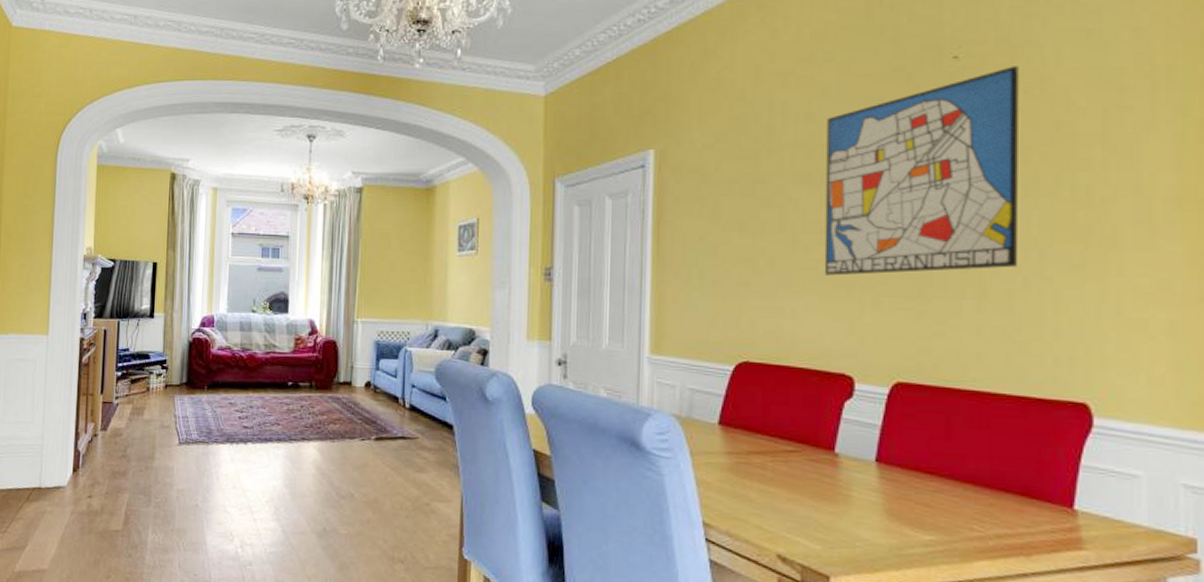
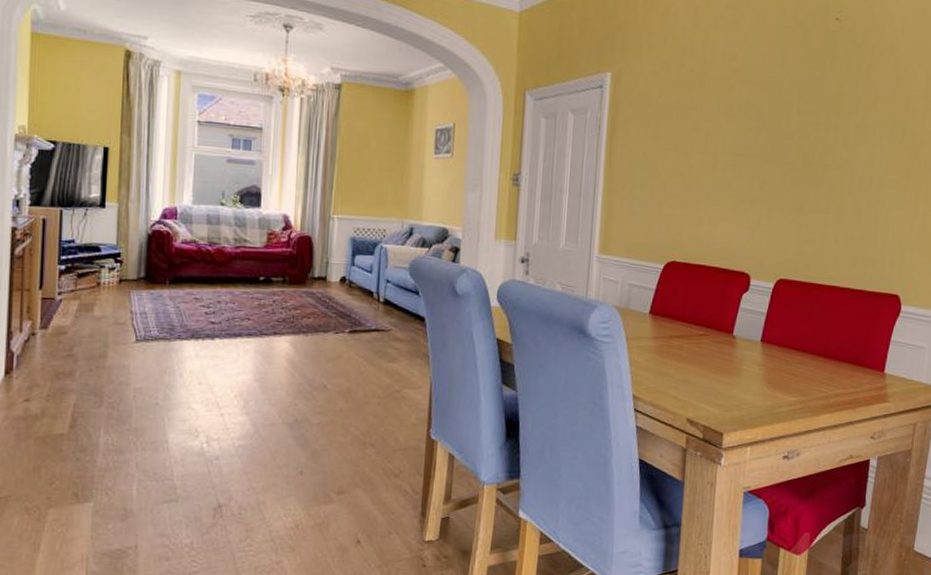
wall art: present [824,66,1019,276] -> none [735,31,878,192]

